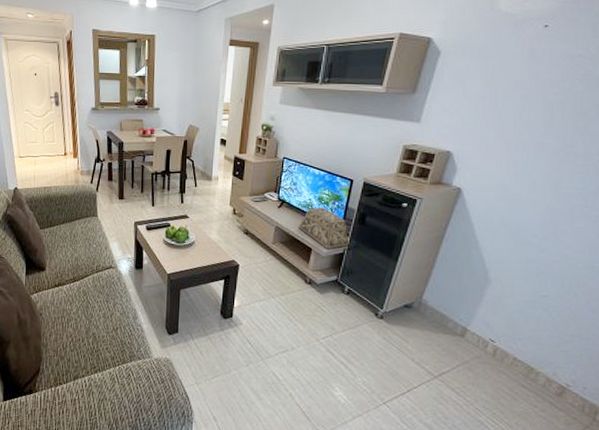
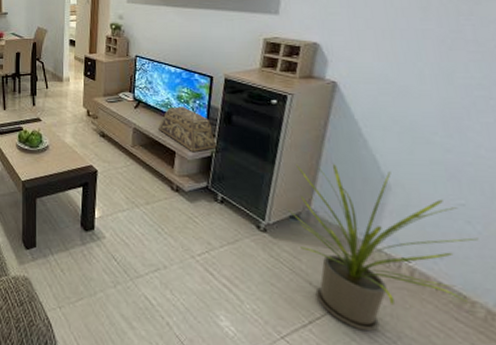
house plant: none [402,260,552,397] -> present [287,163,479,331]

